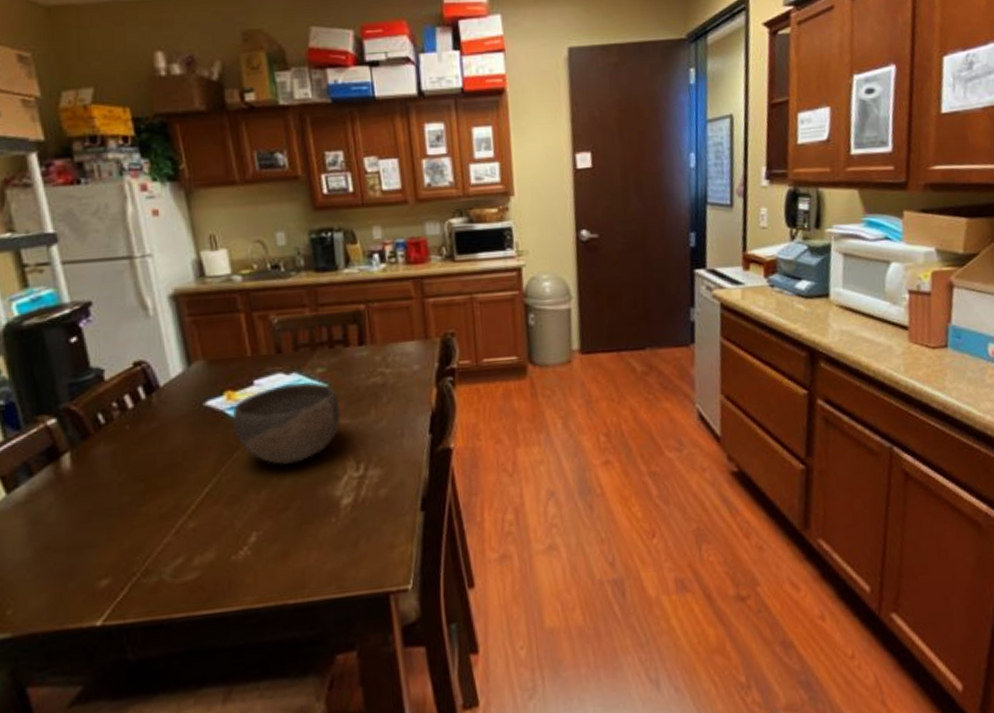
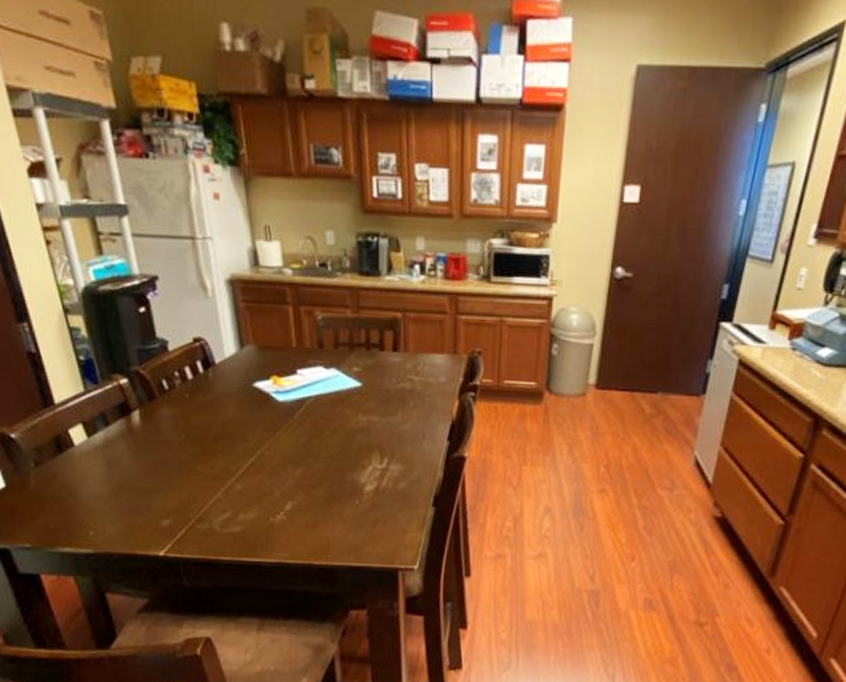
bowl: present [232,382,341,465] -> none [276,377,371,449]

